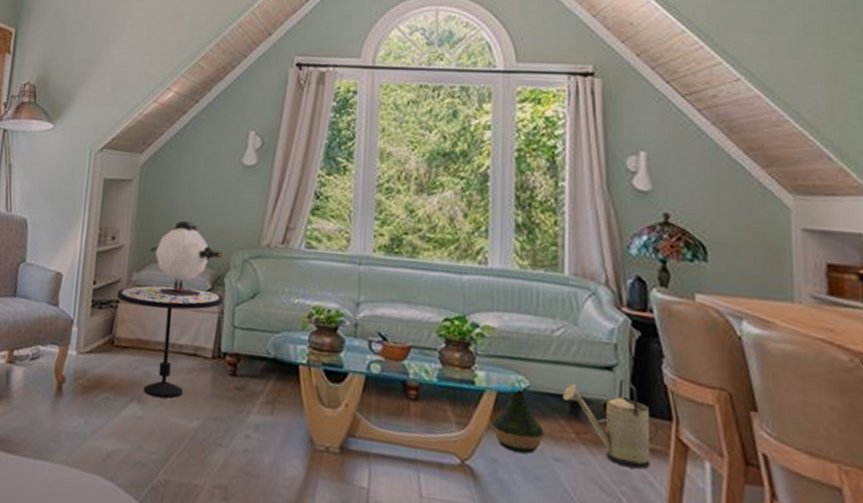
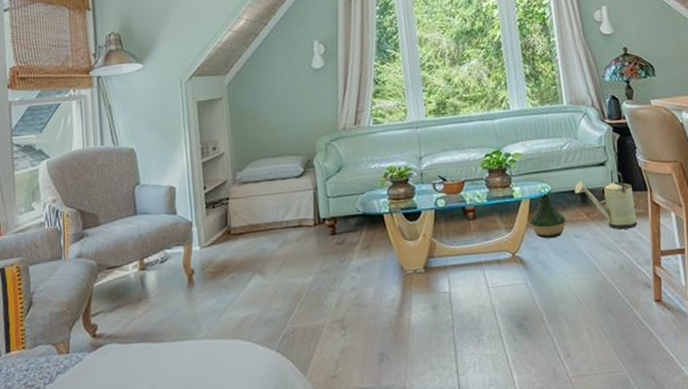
side table: present [116,285,223,399] -> none [226,173,315,267]
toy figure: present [149,220,224,296] -> none [247,122,310,185]

